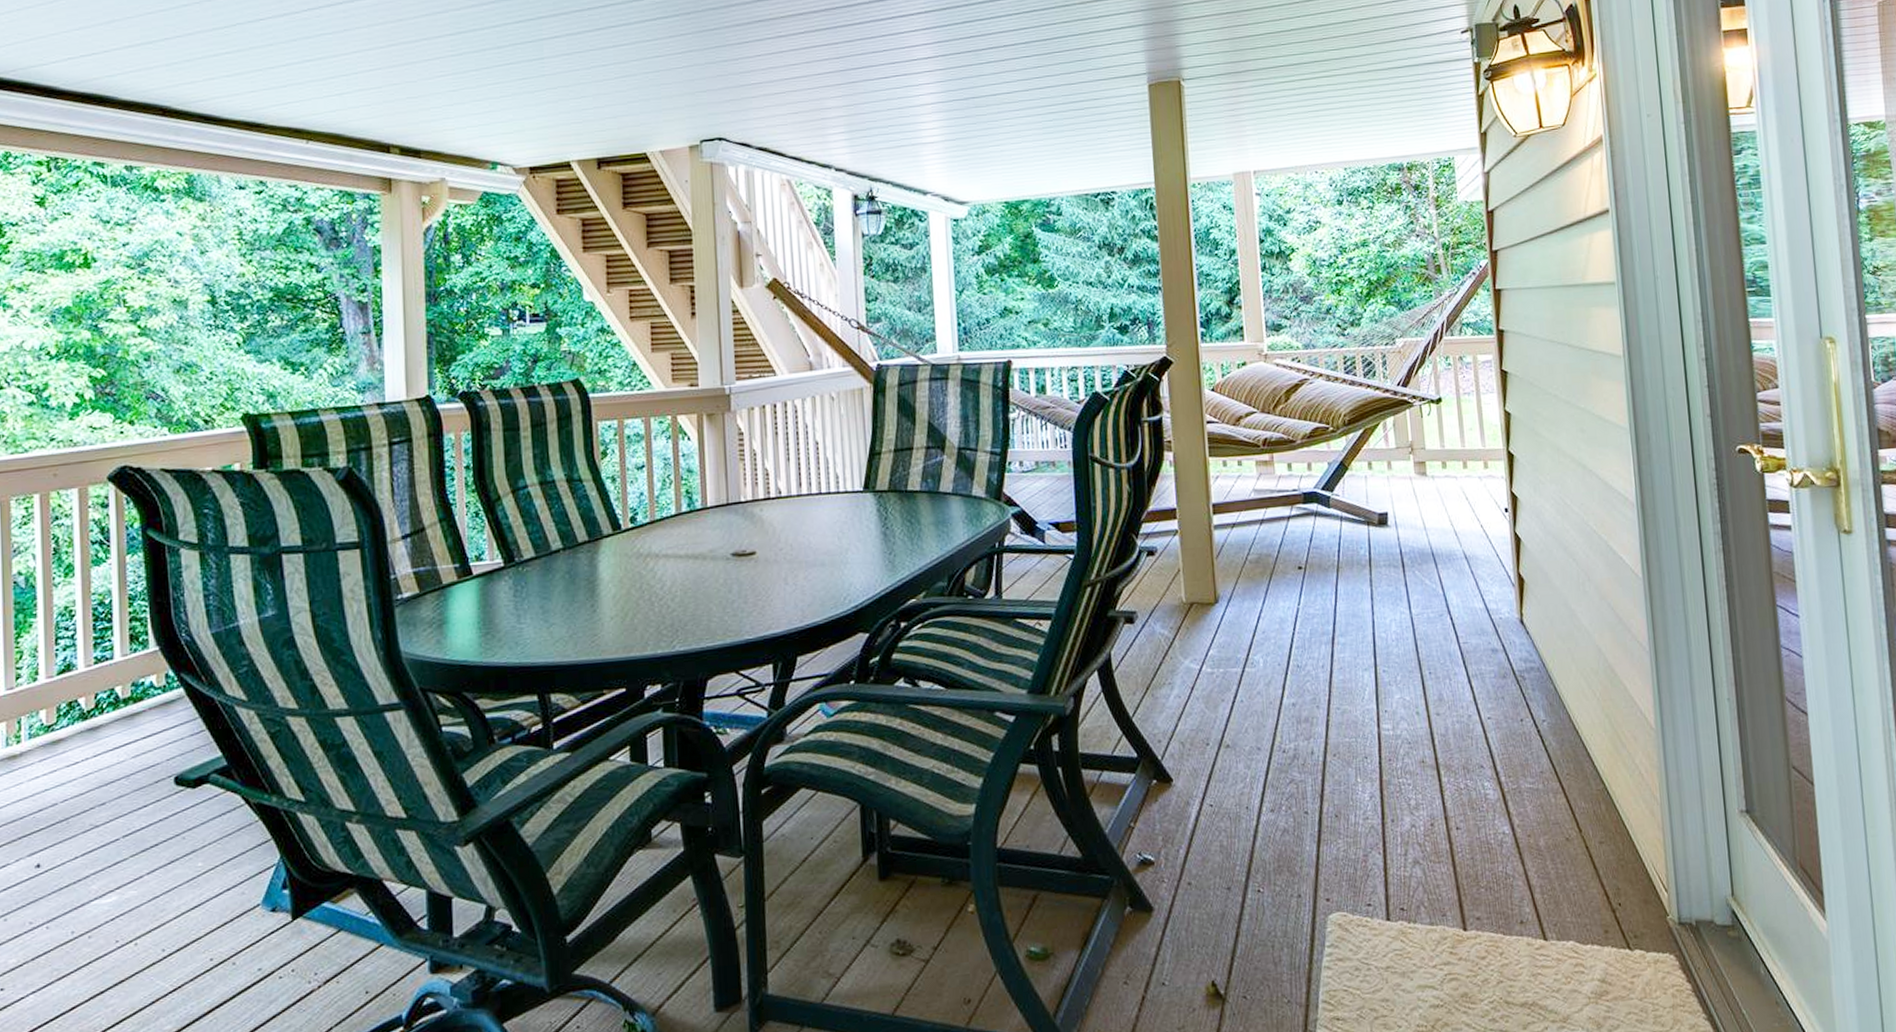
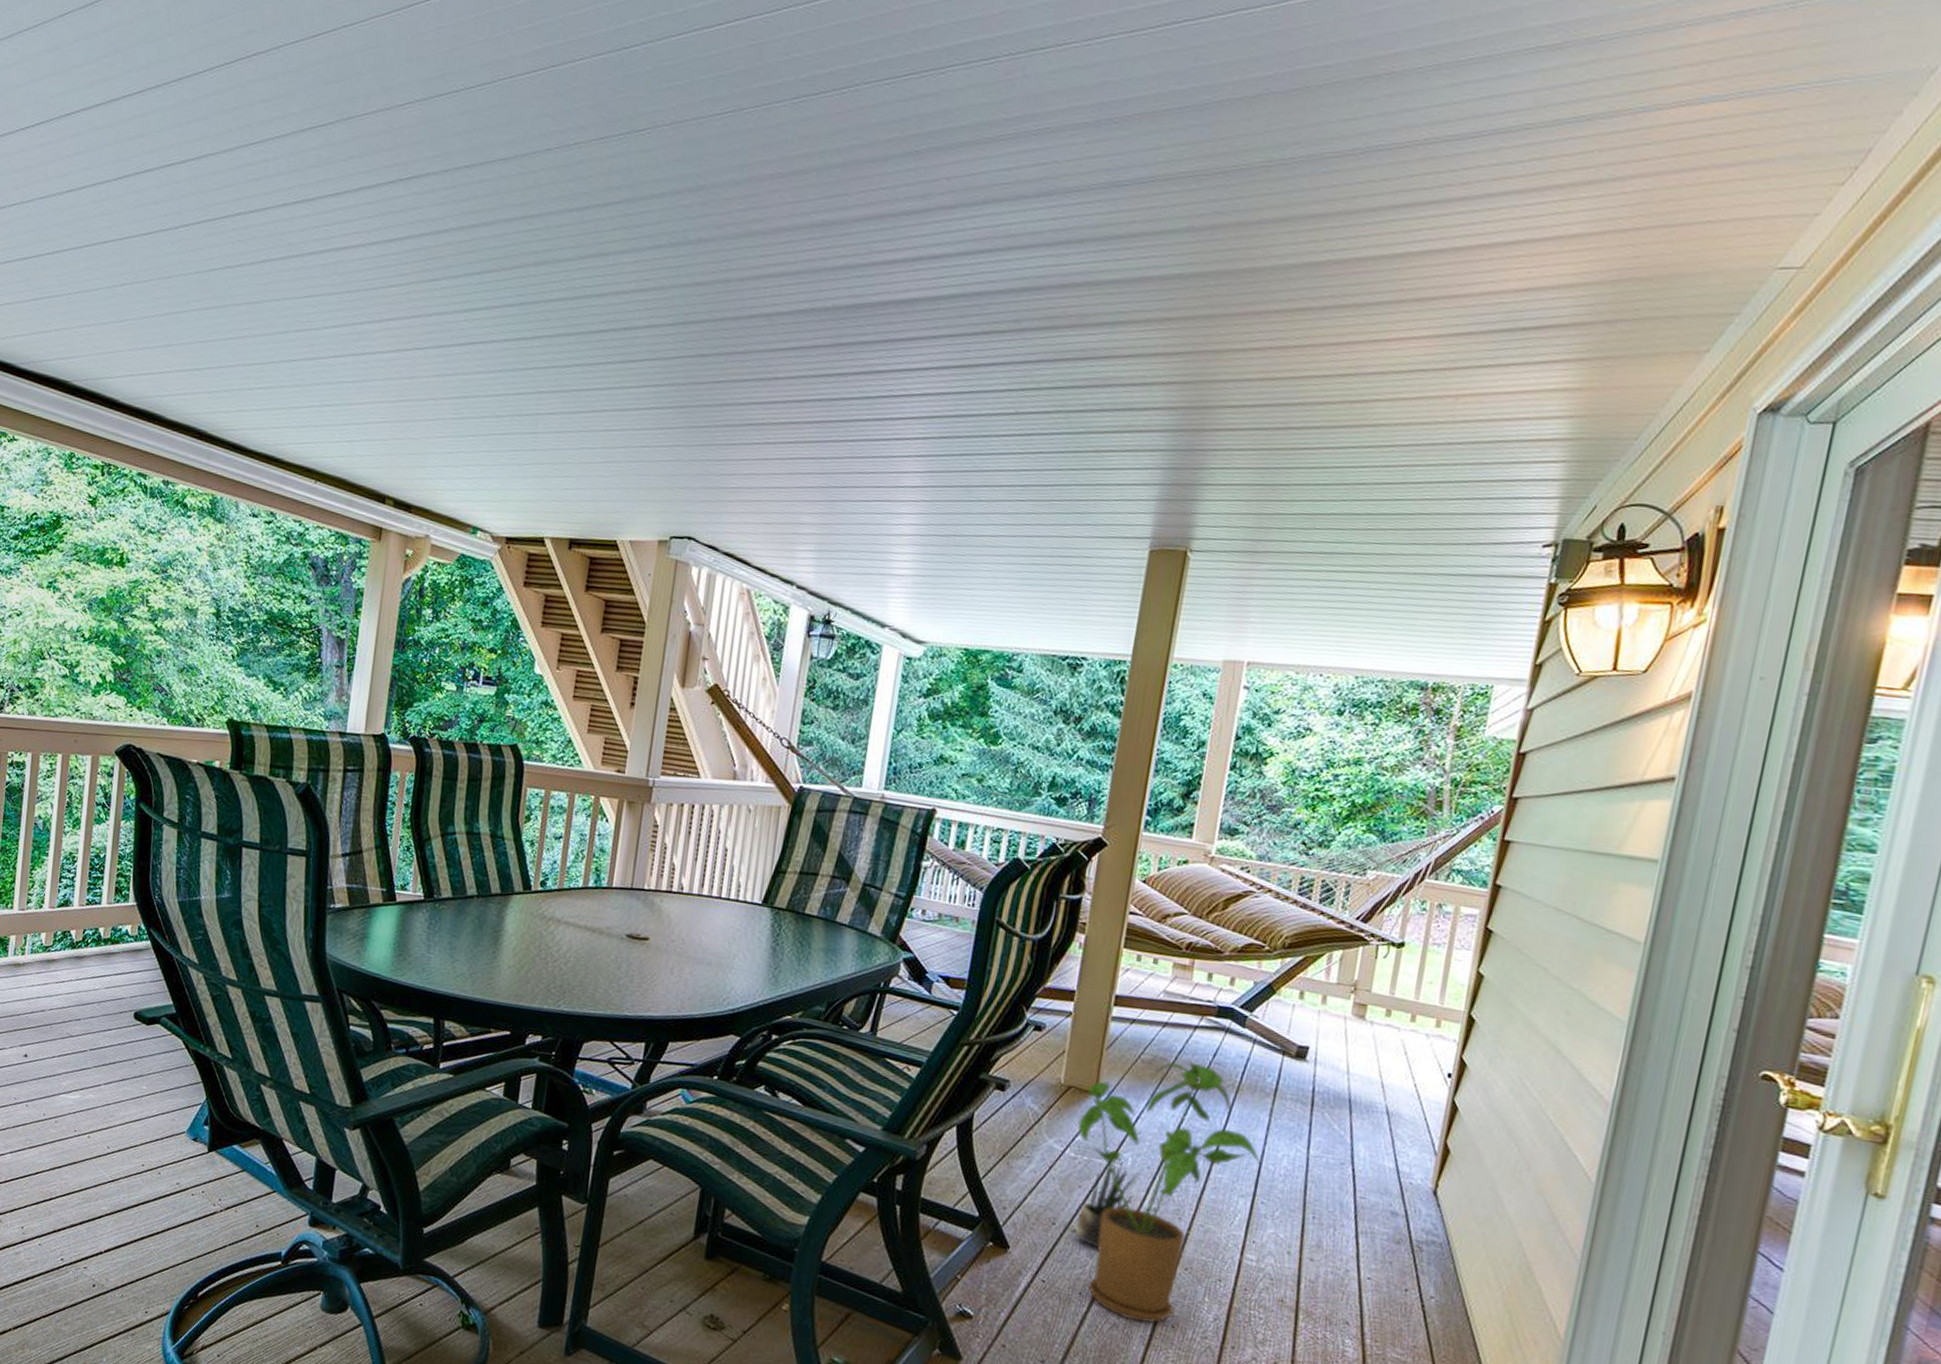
house plant: none [1207,551,1374,821] -> present [1077,1061,1261,1323]
potted plant: none [1227,665,1273,758] -> present [1075,1160,1140,1248]

